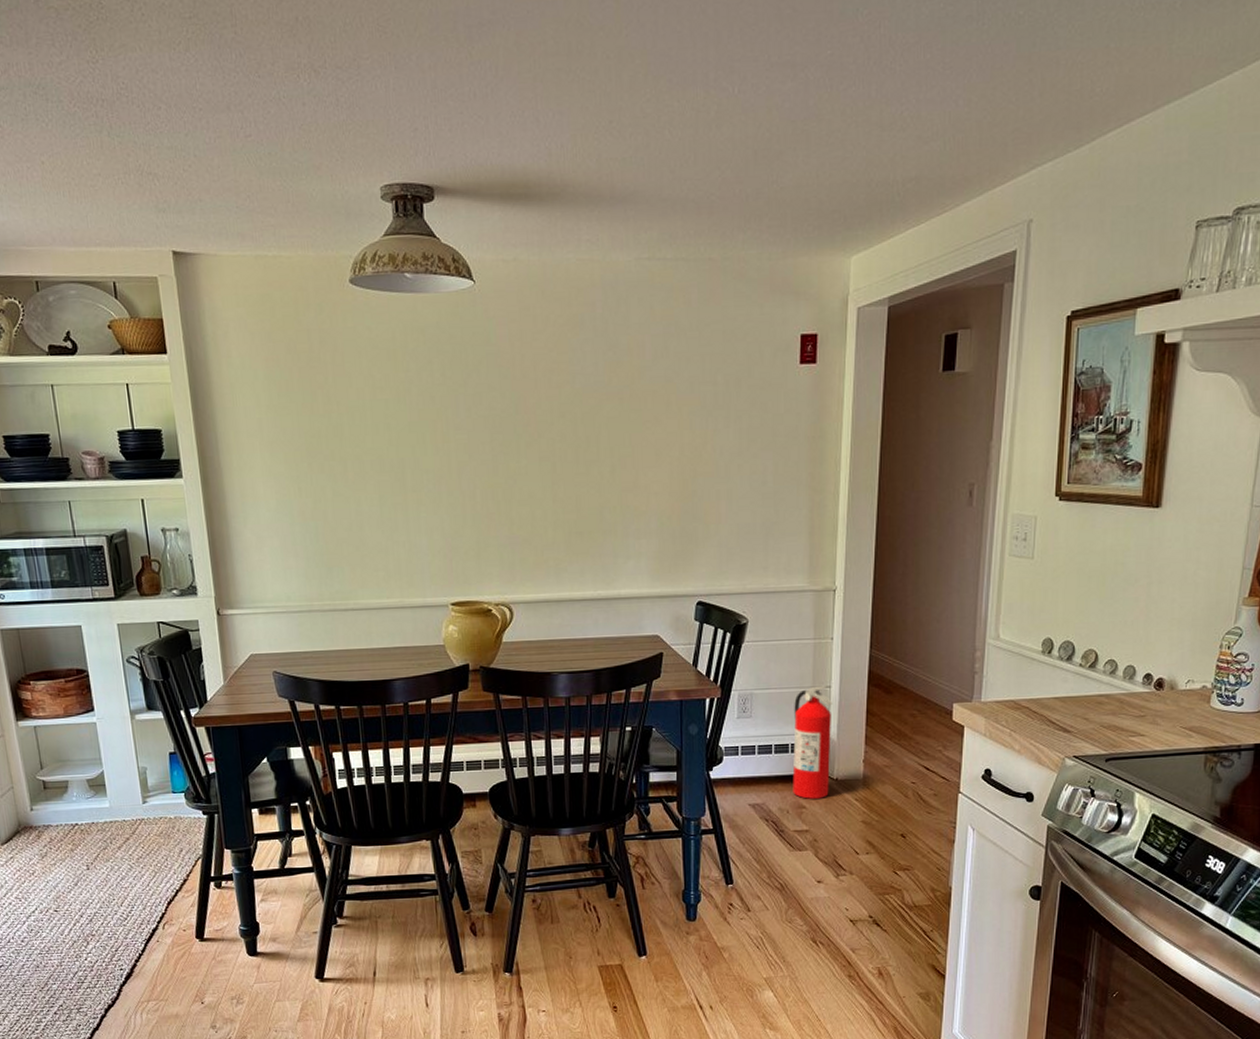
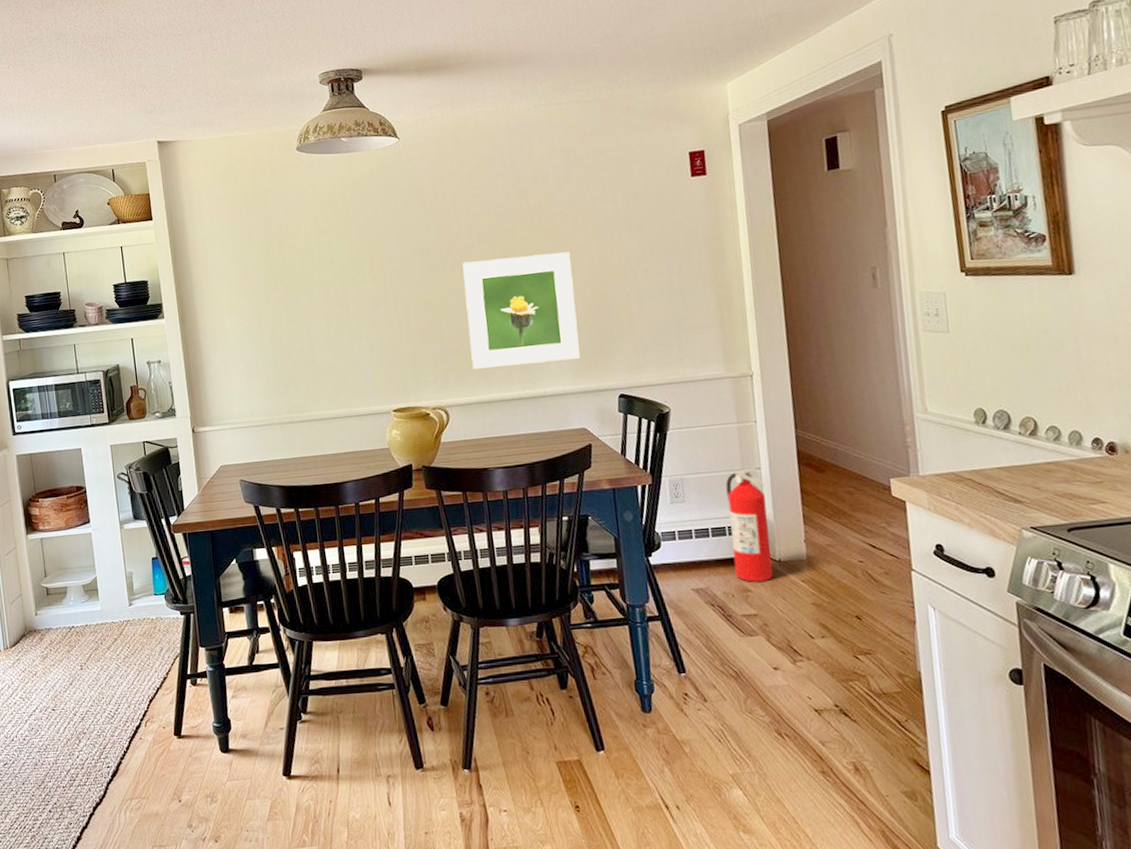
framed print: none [539,438,661,564] -> present [462,252,581,369]

